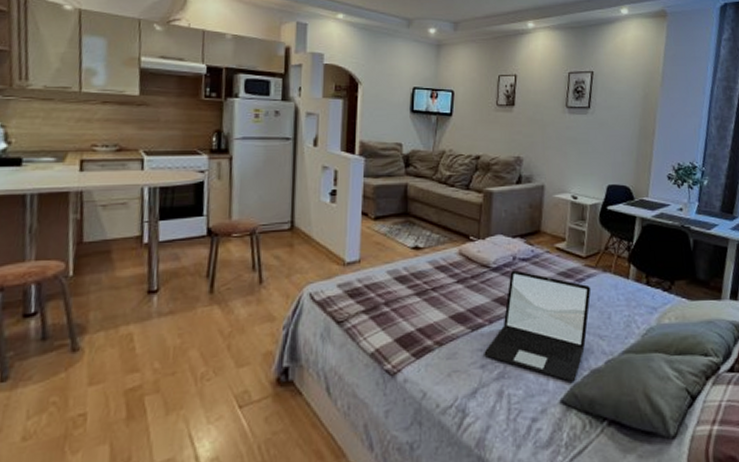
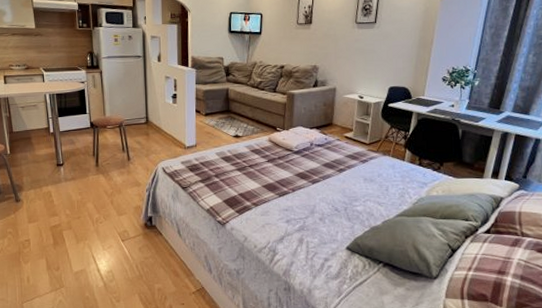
laptop: present [484,270,591,382] -> none [288,153,373,235]

